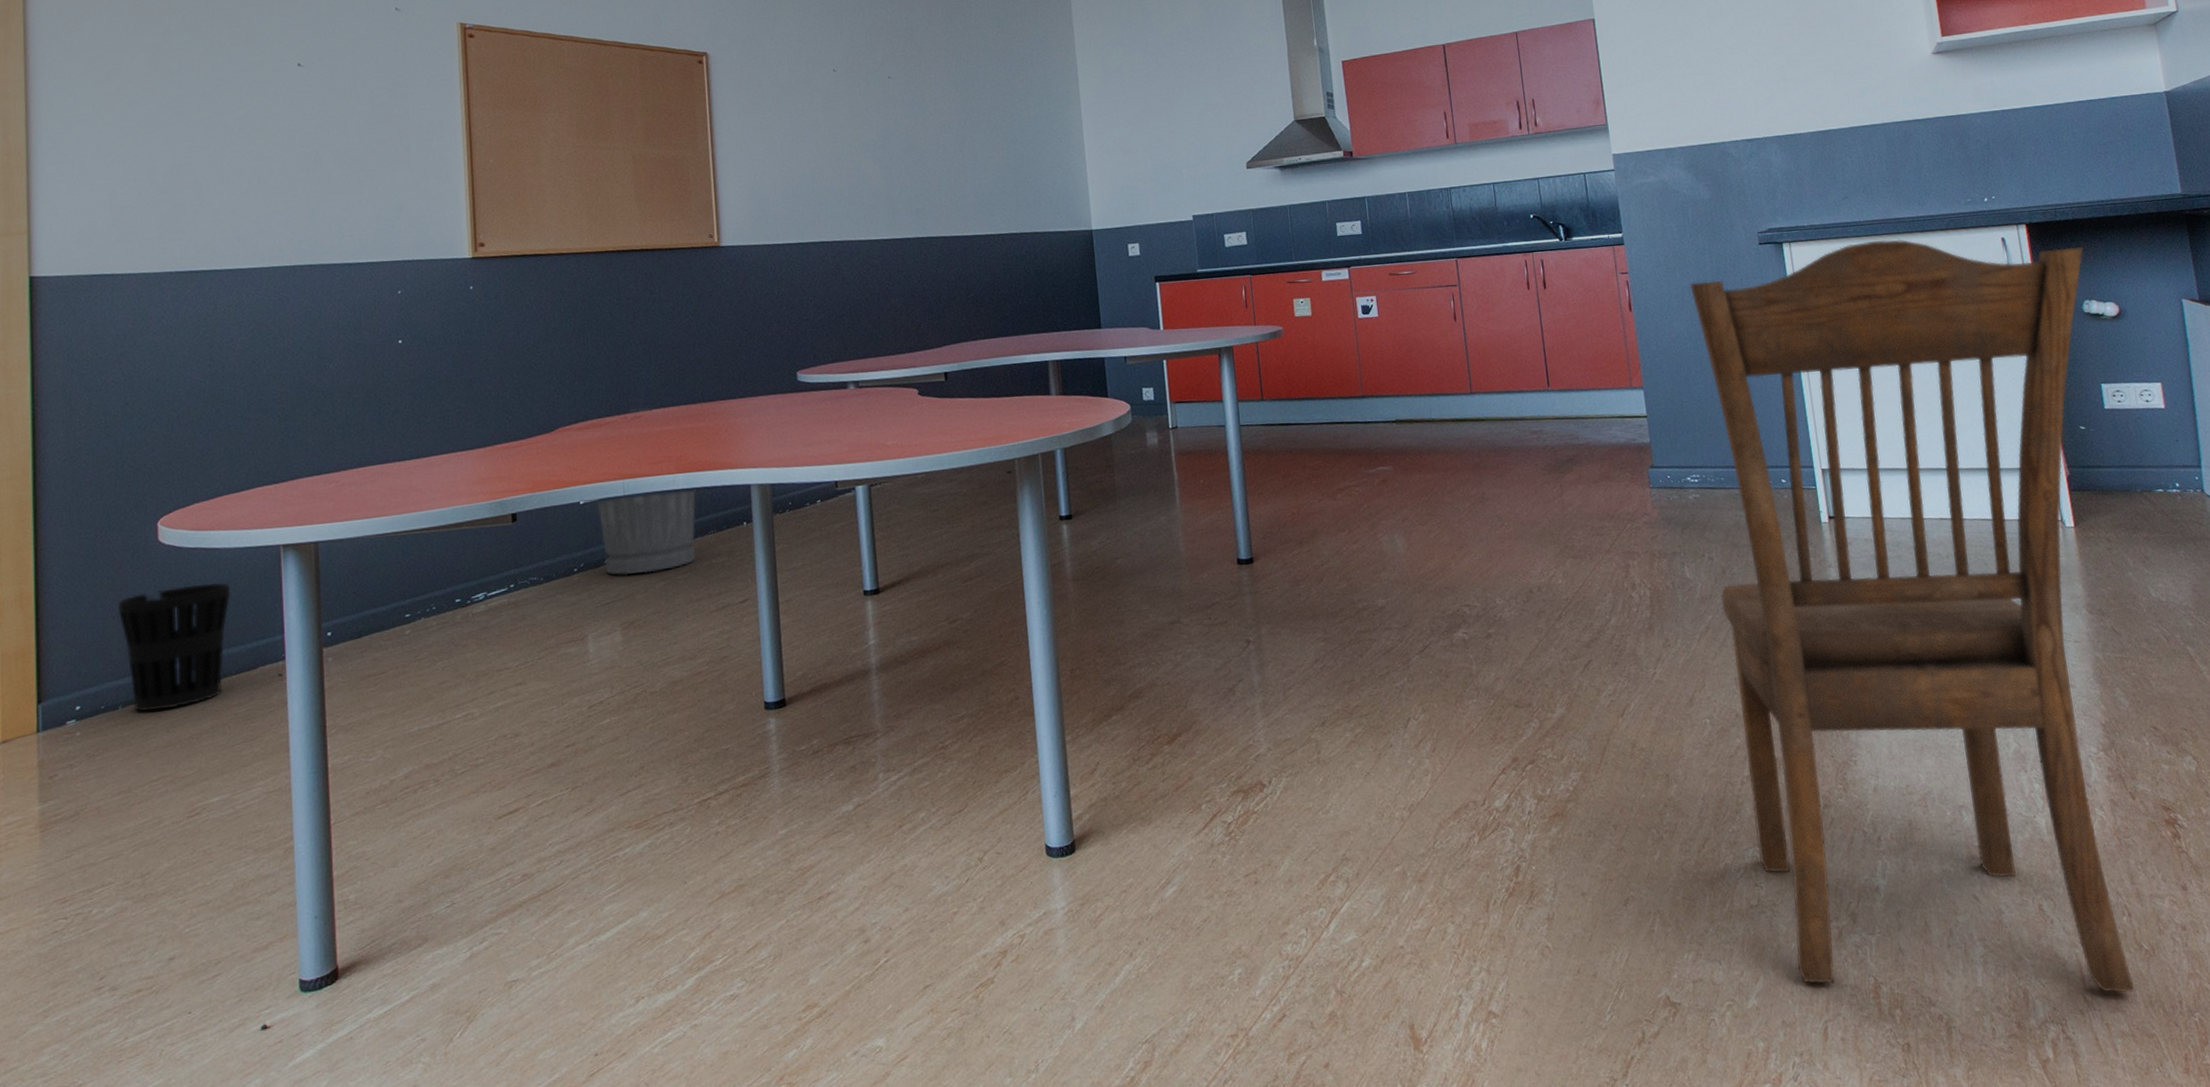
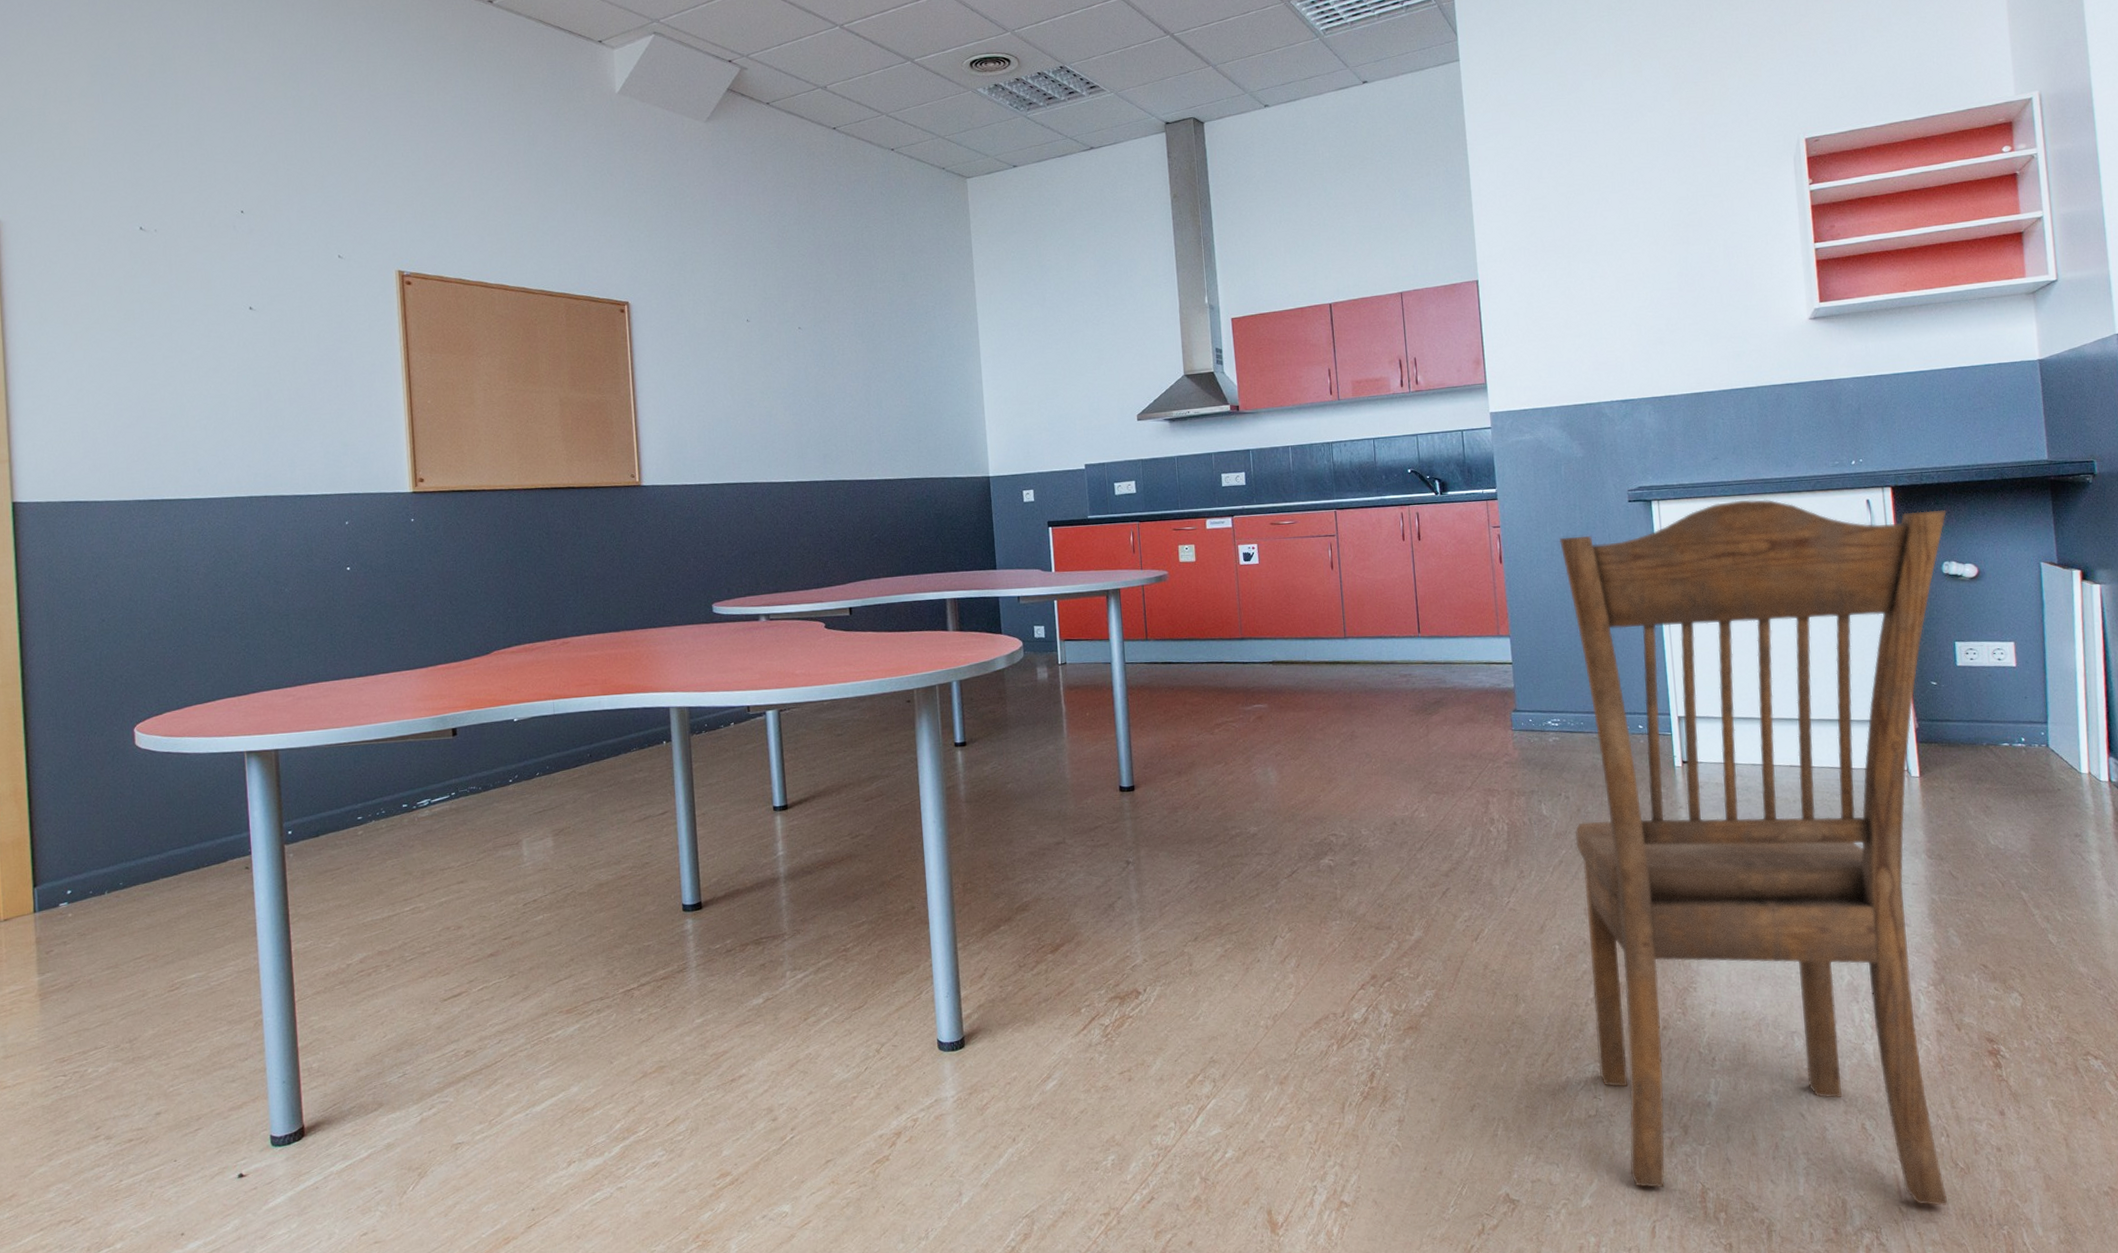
wastebasket: present [118,583,231,713] -> none [101,784,202,898]
trash can: present [597,407,696,576] -> none [529,634,620,787]

